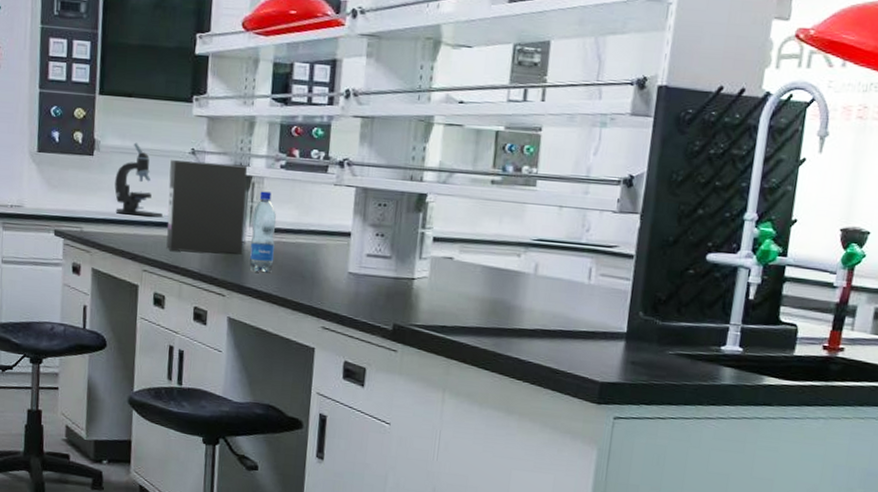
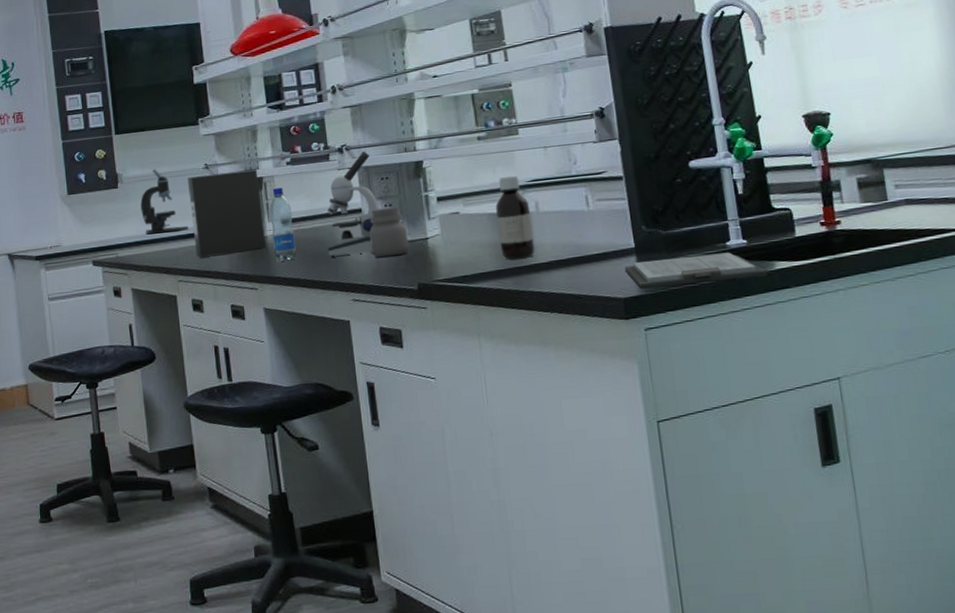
microscope: none [306,169,371,282] -> present [327,150,380,258]
jar: none [352,236,394,291] -> present [369,206,409,258]
bottle: none [487,229,529,321] -> present [496,175,535,260]
clipboard: none [609,348,755,389] -> present [624,252,768,289]

